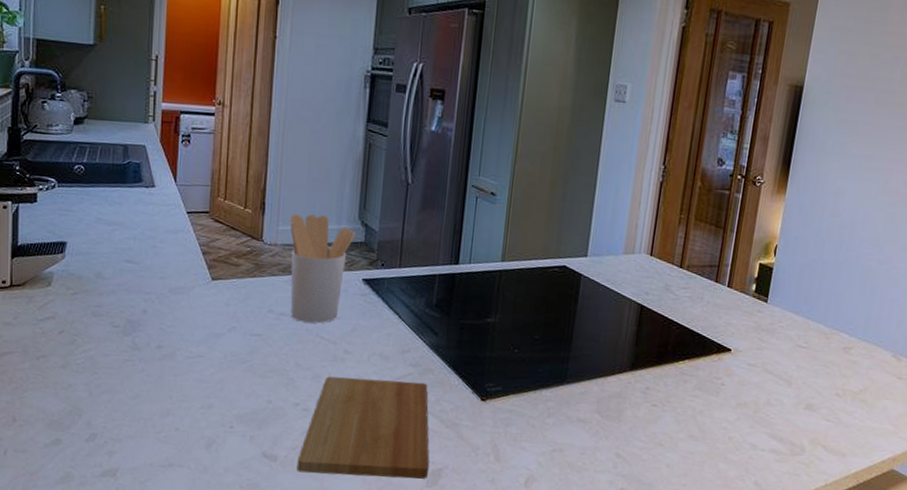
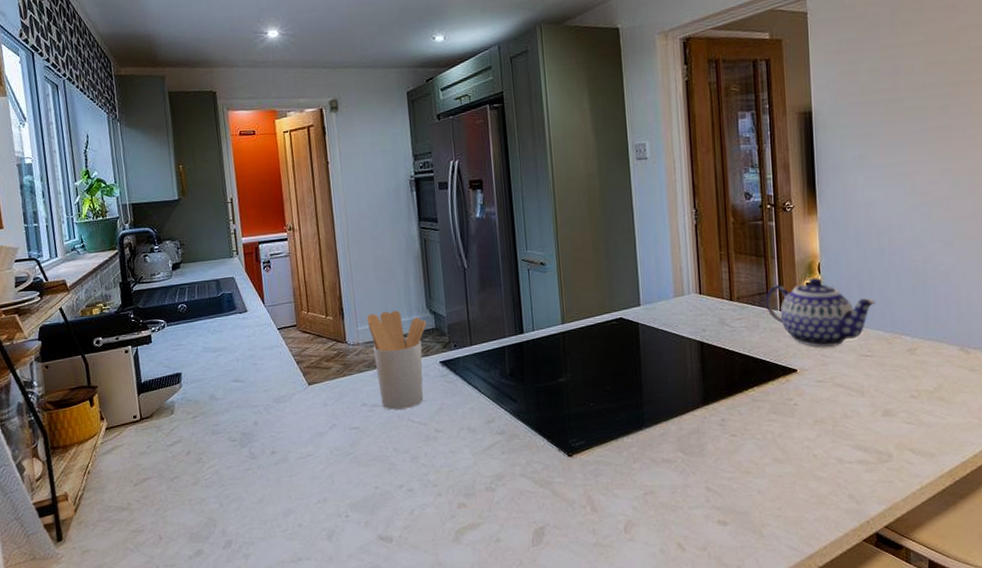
cutting board: present [296,376,430,479] -> none [410,448,533,549]
teapot: none [714,259,823,332] -> present [766,278,875,347]

